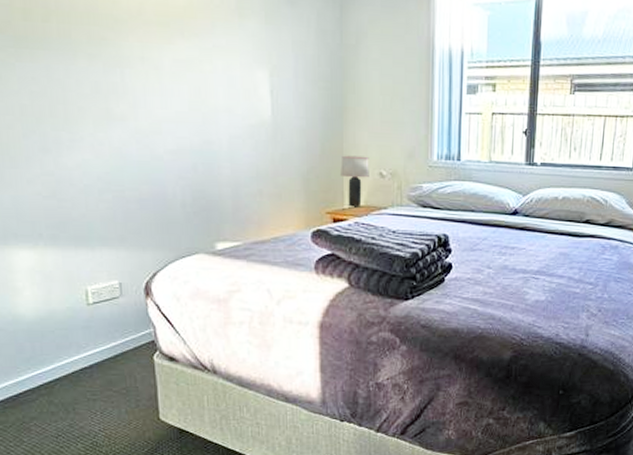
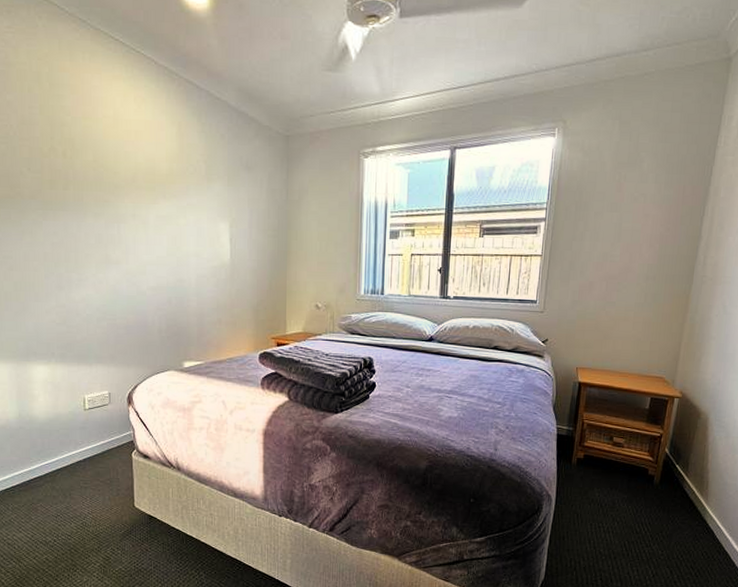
table lamp: present [340,155,369,207] -> none [284,290,308,334]

